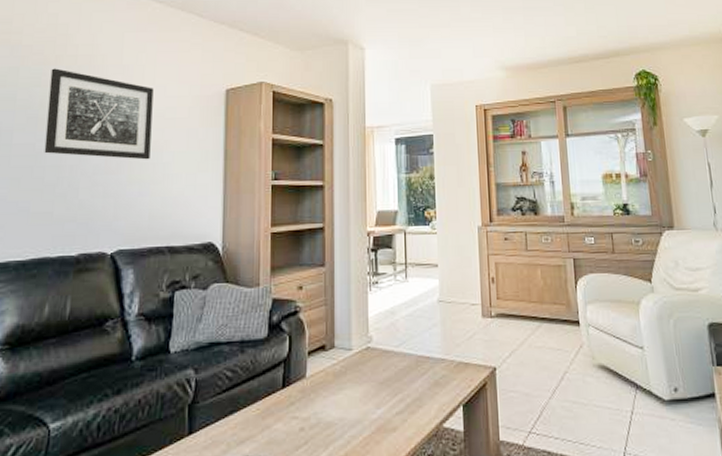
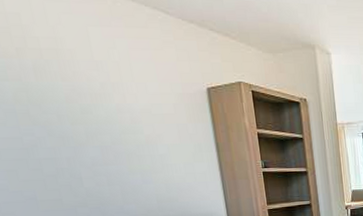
wall art: present [44,68,154,160] -> none [15,62,146,152]

